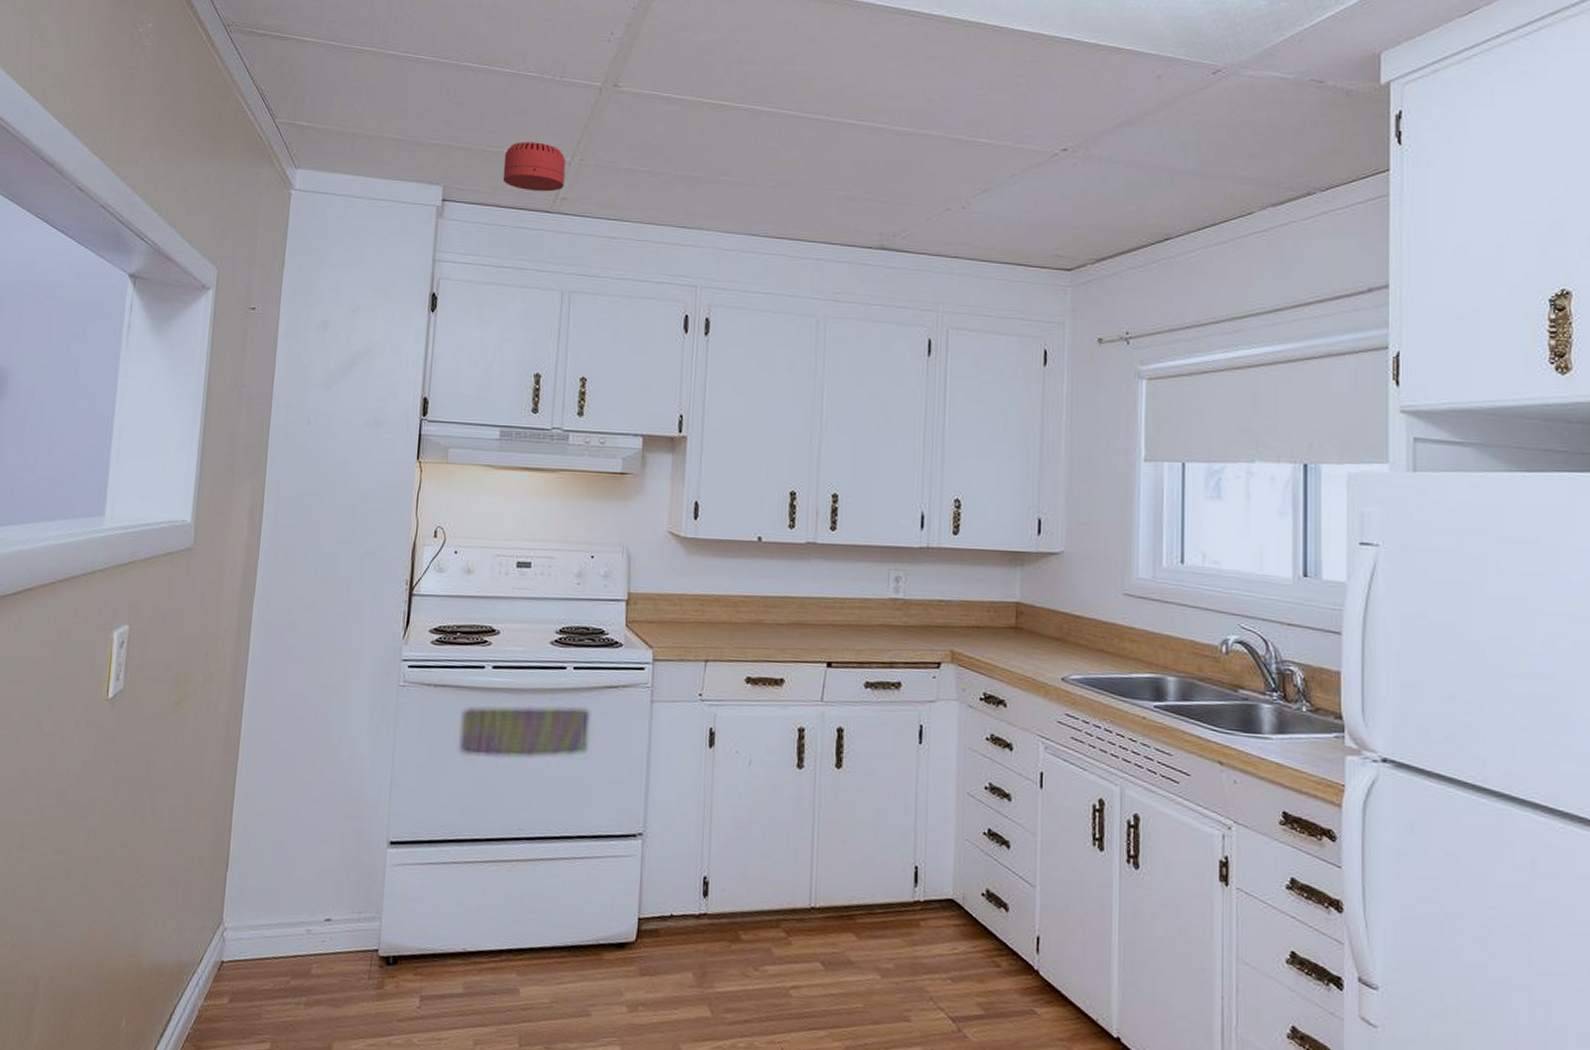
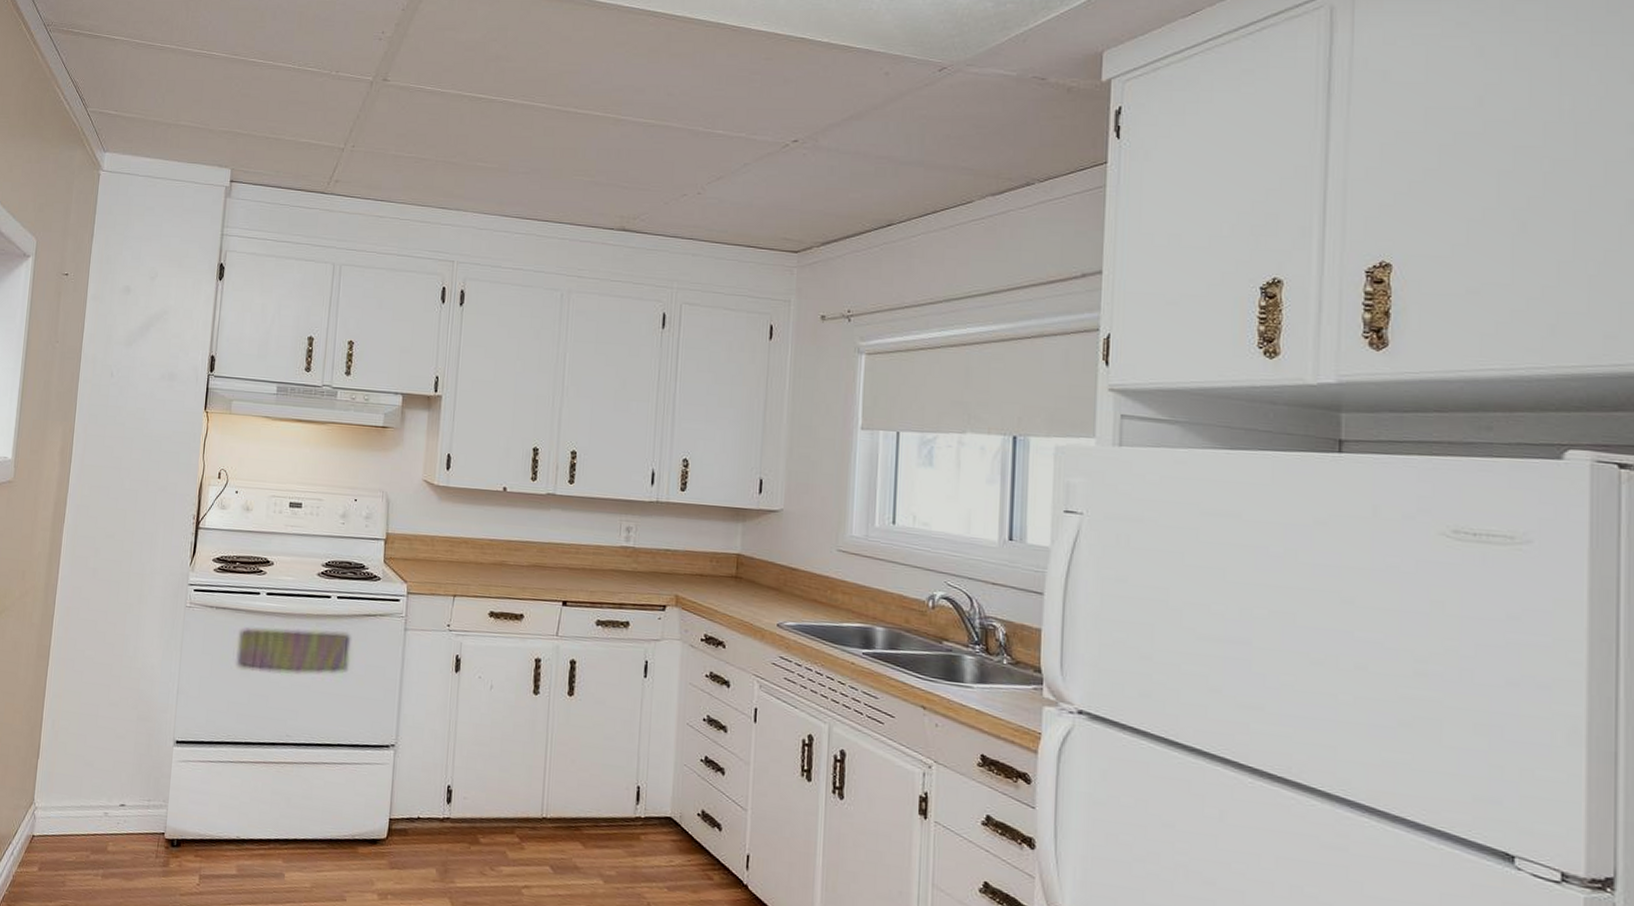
smoke detector: present [502,142,566,192] -> none [283,130,340,175]

